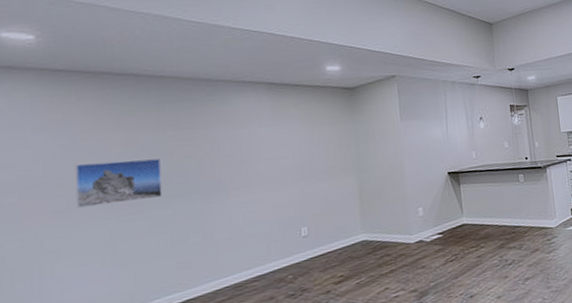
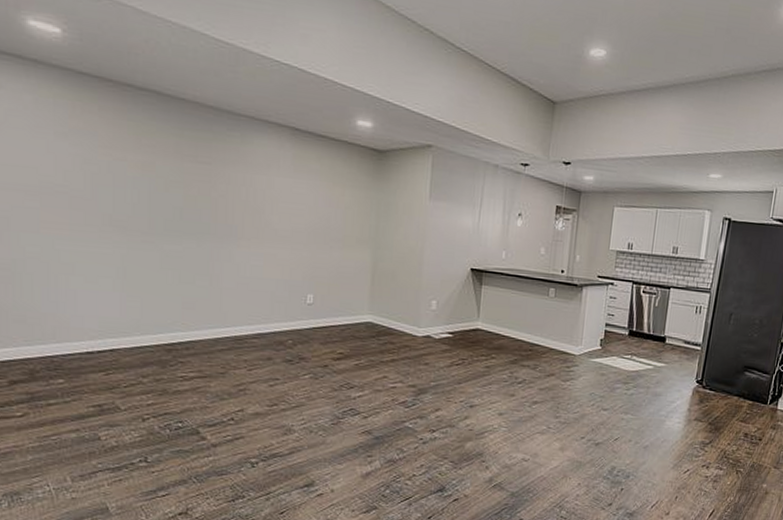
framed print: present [74,158,163,208] -> none [93,179,175,231]

